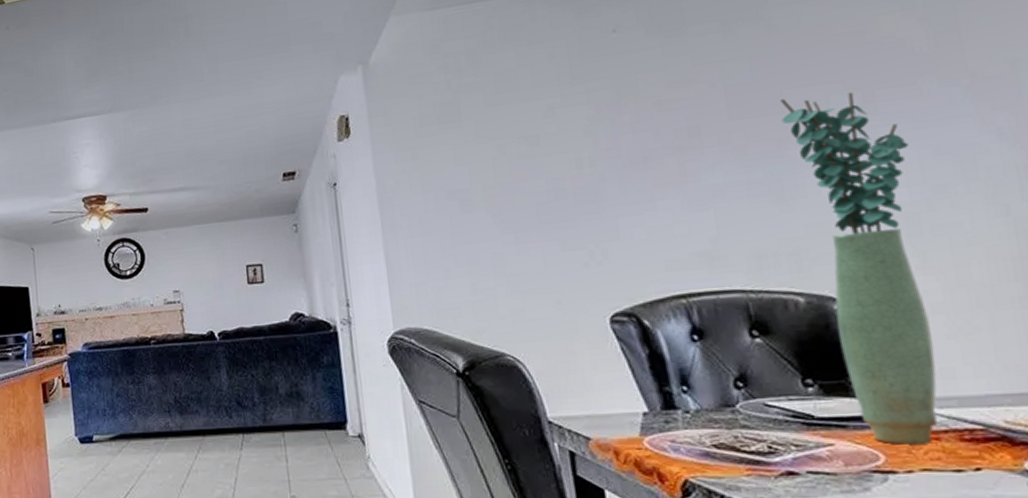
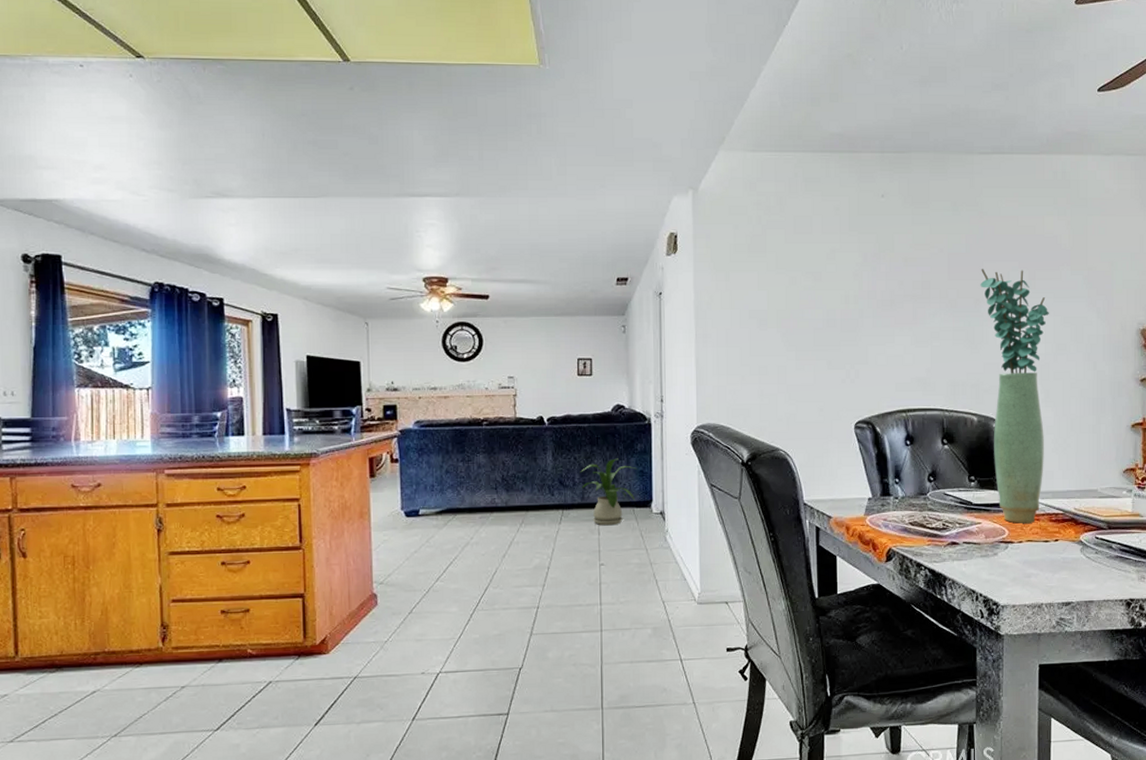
house plant: none [258,373,327,452] -> present [579,458,638,526]

